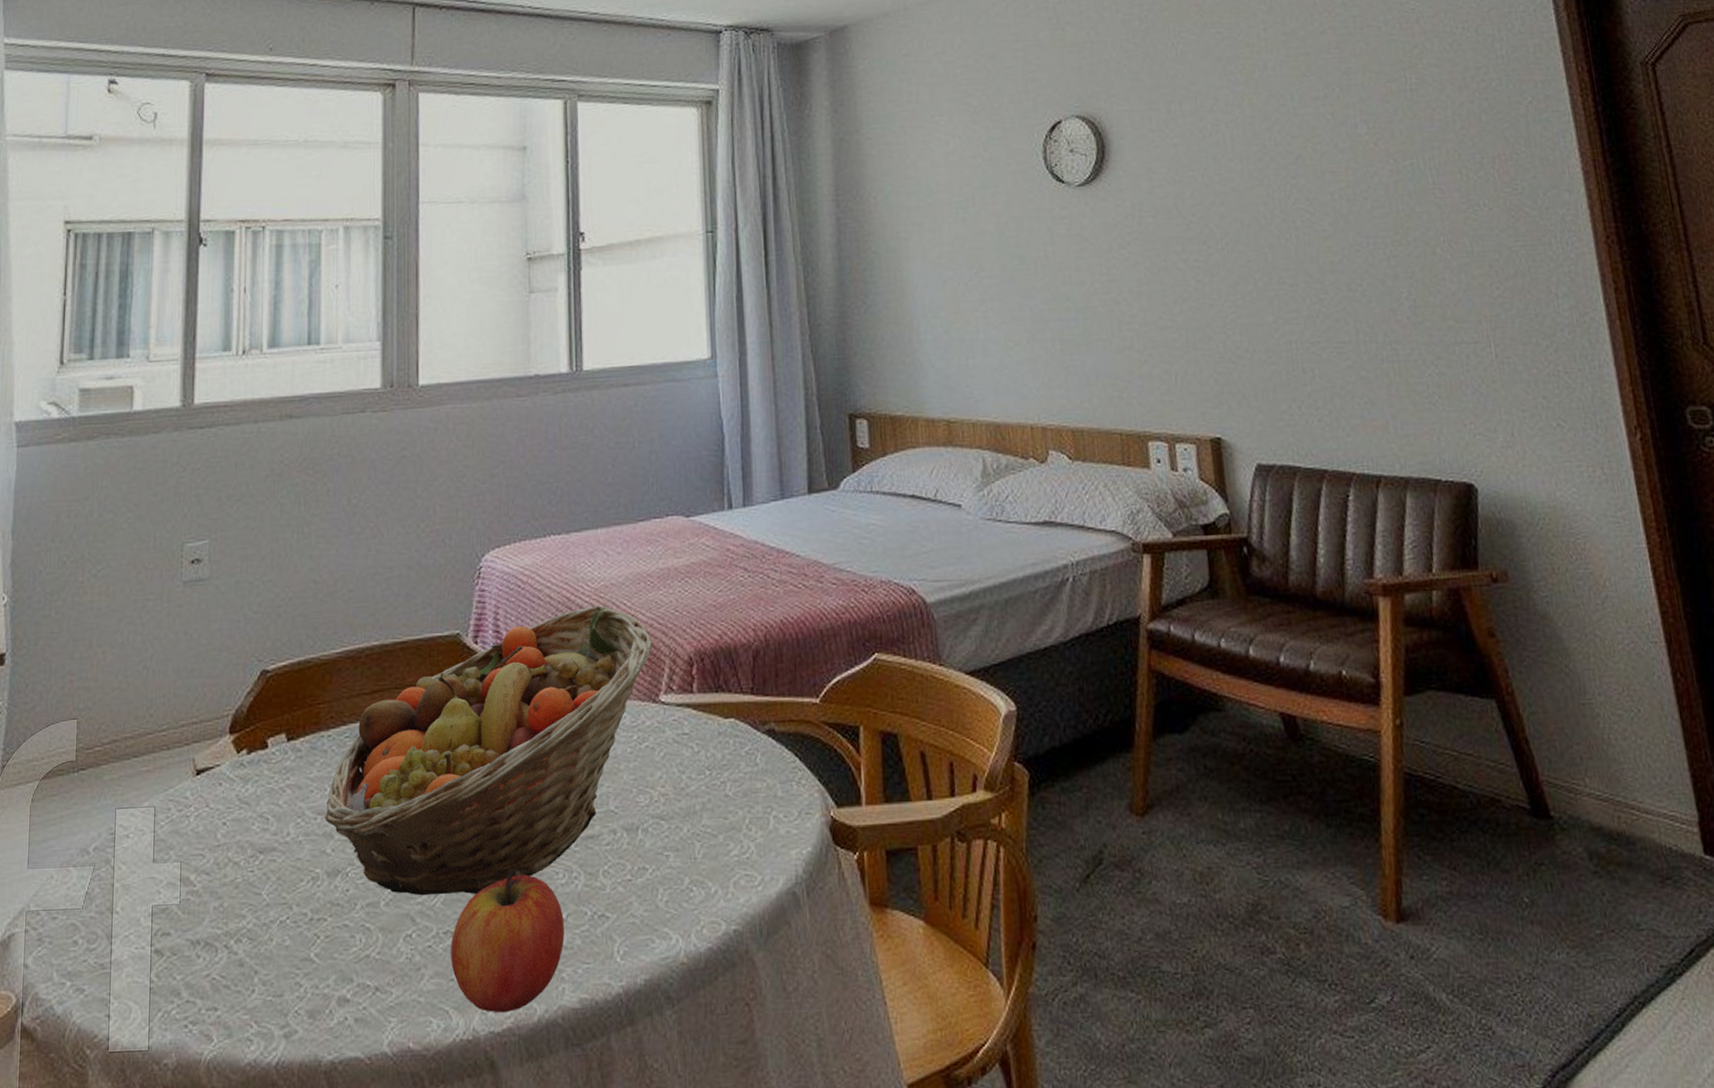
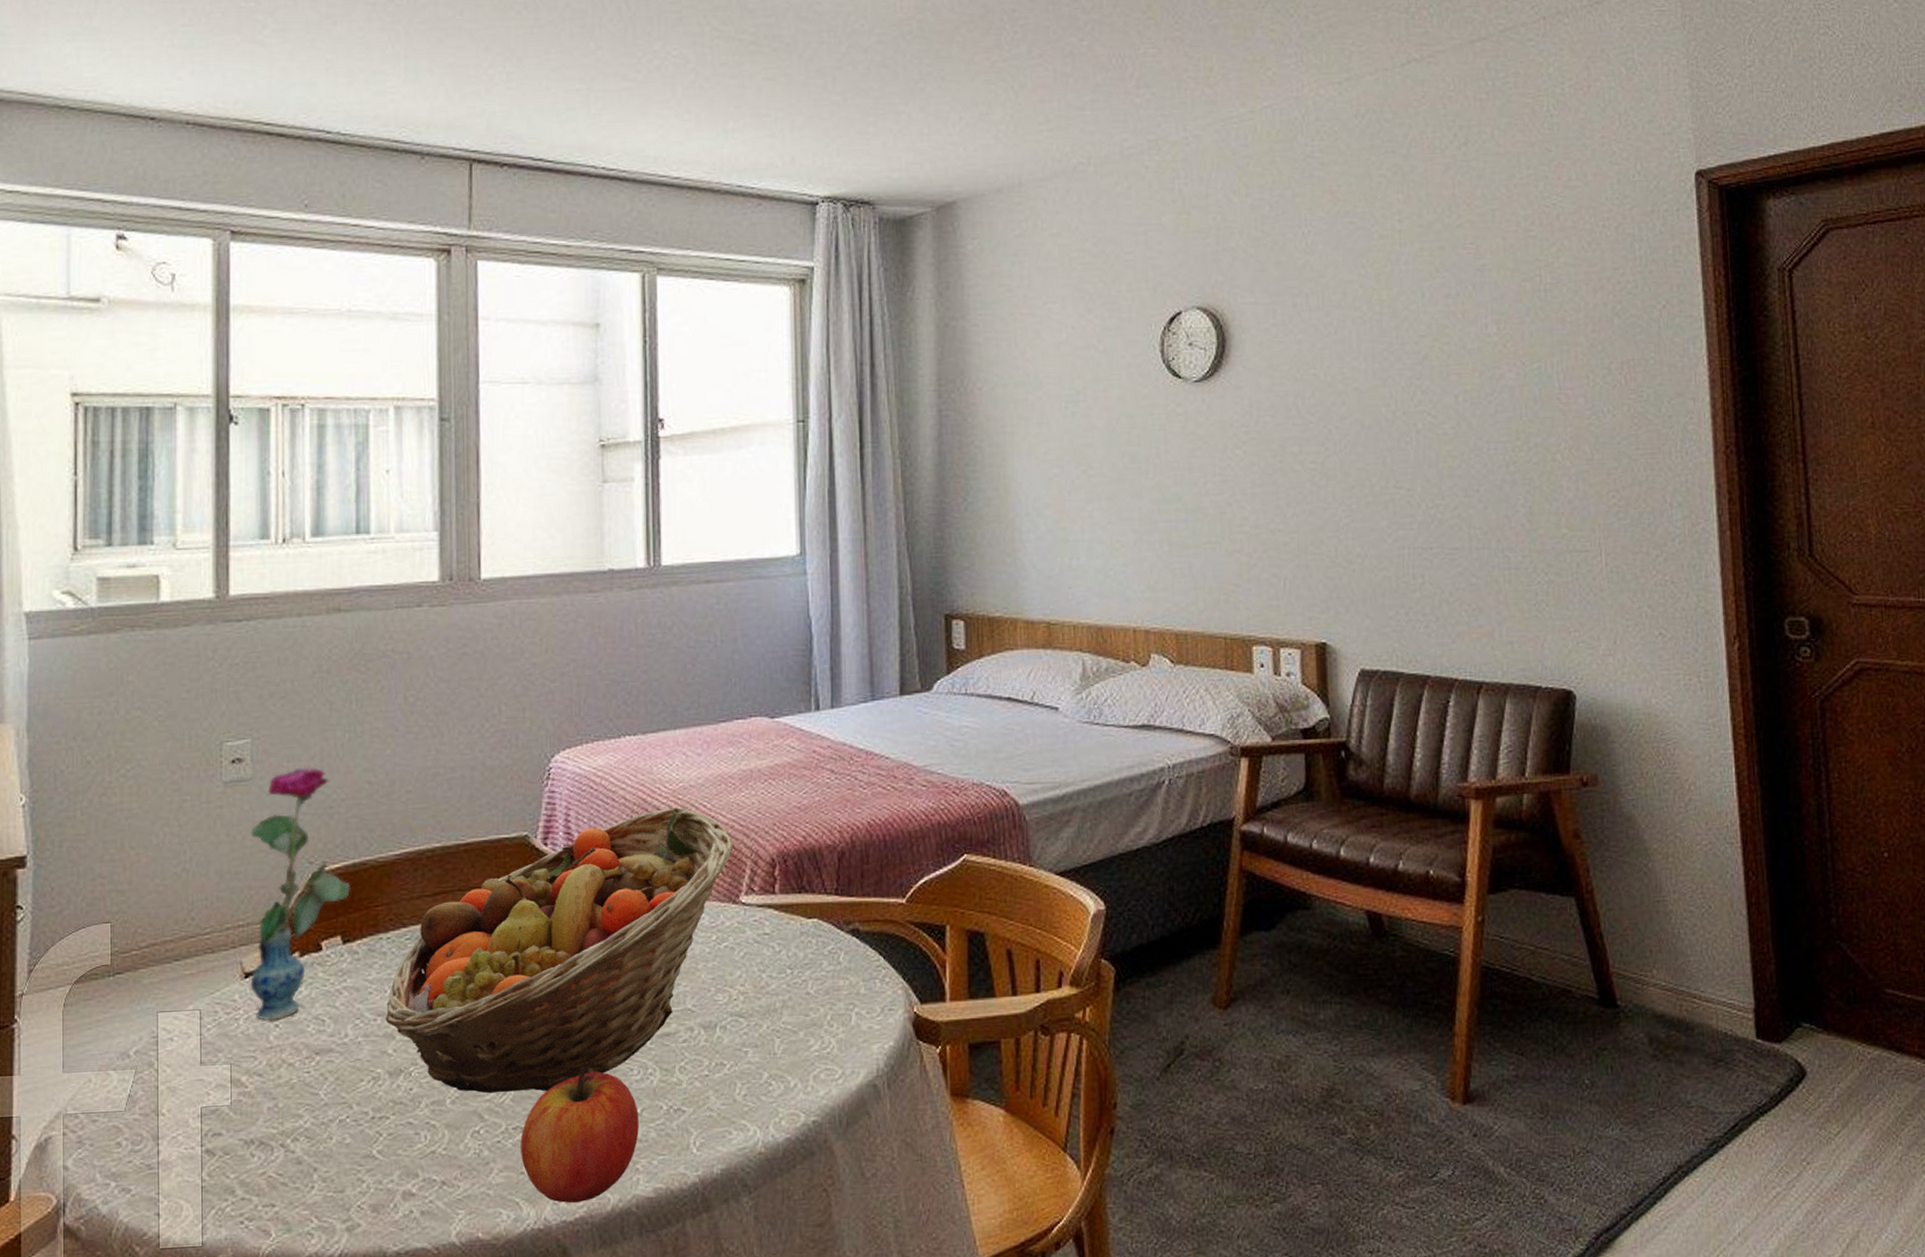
vase: none [201,565,295,819] -> present [250,765,350,1021]

